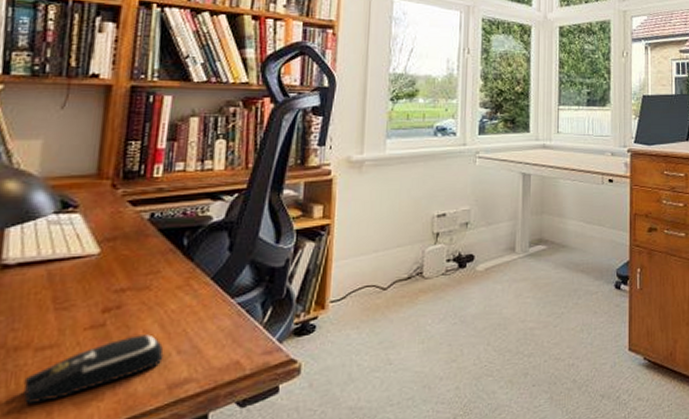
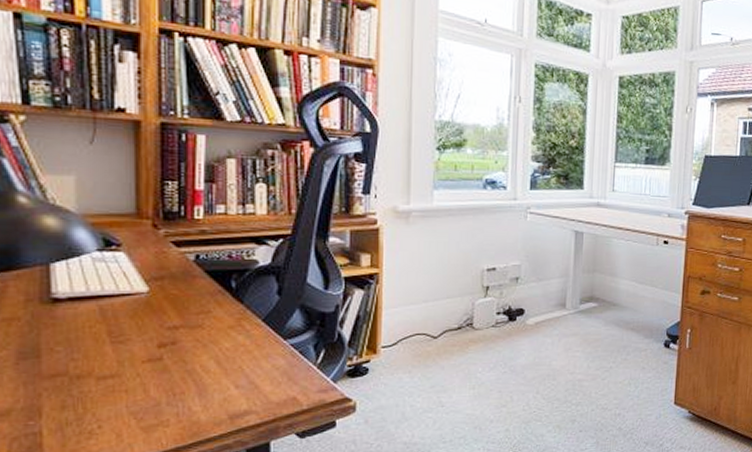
computer mouse: present [23,334,164,405] -> none [90,369,222,427]

